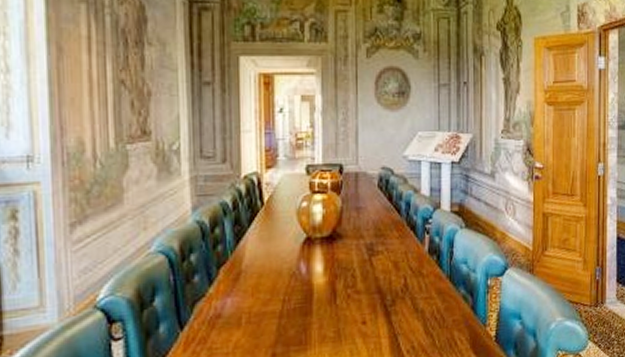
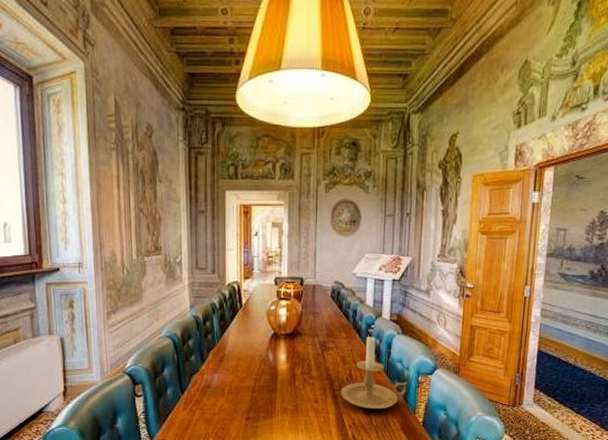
candle holder: none [394,231,475,327] -> present [340,334,407,410]

